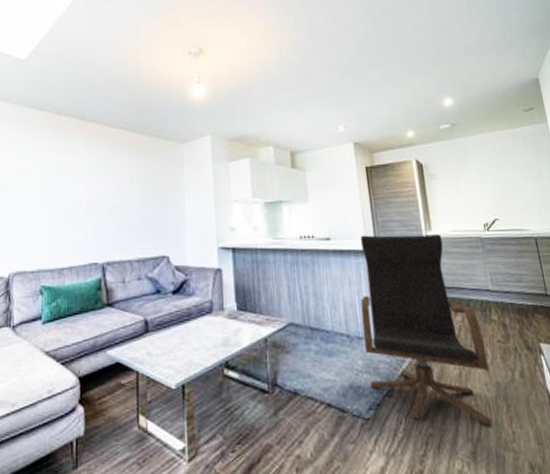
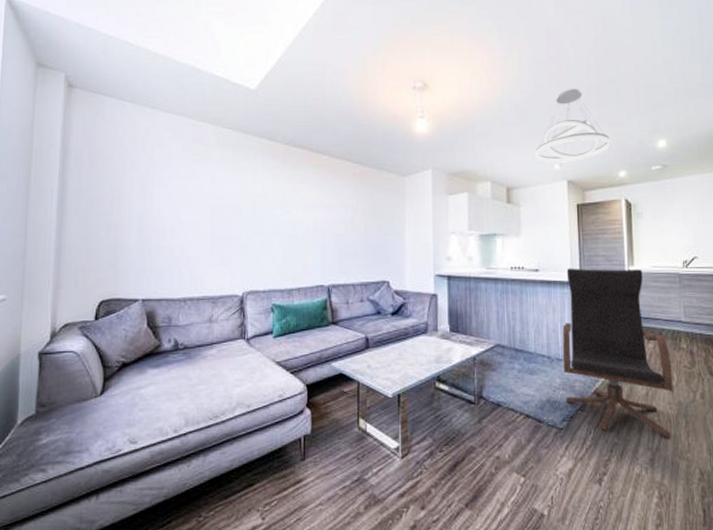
pendant light: none [318,50,395,125] -> present [535,89,610,163]

